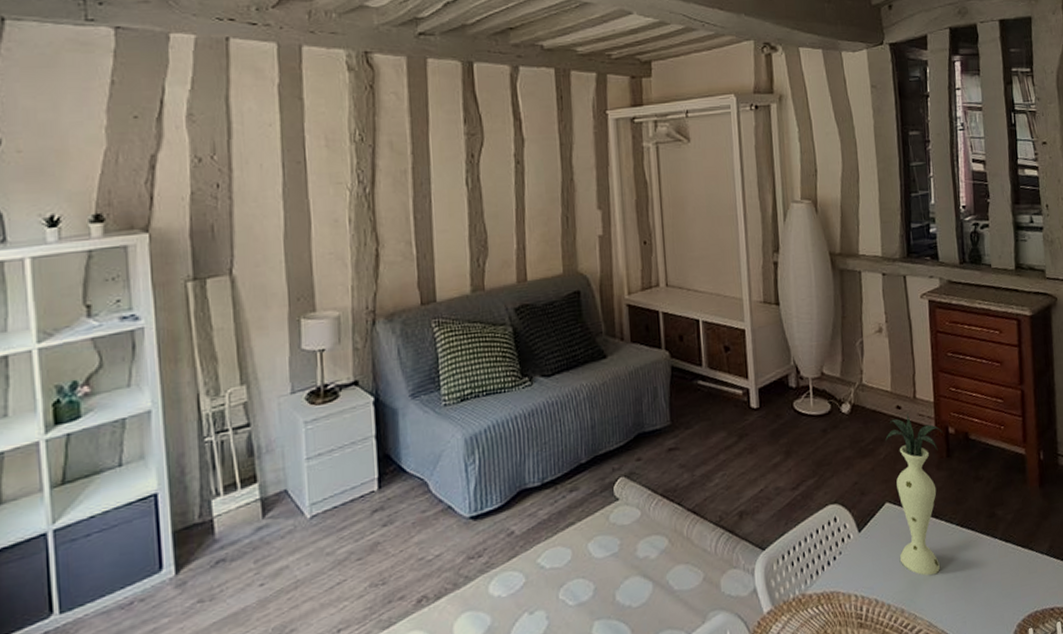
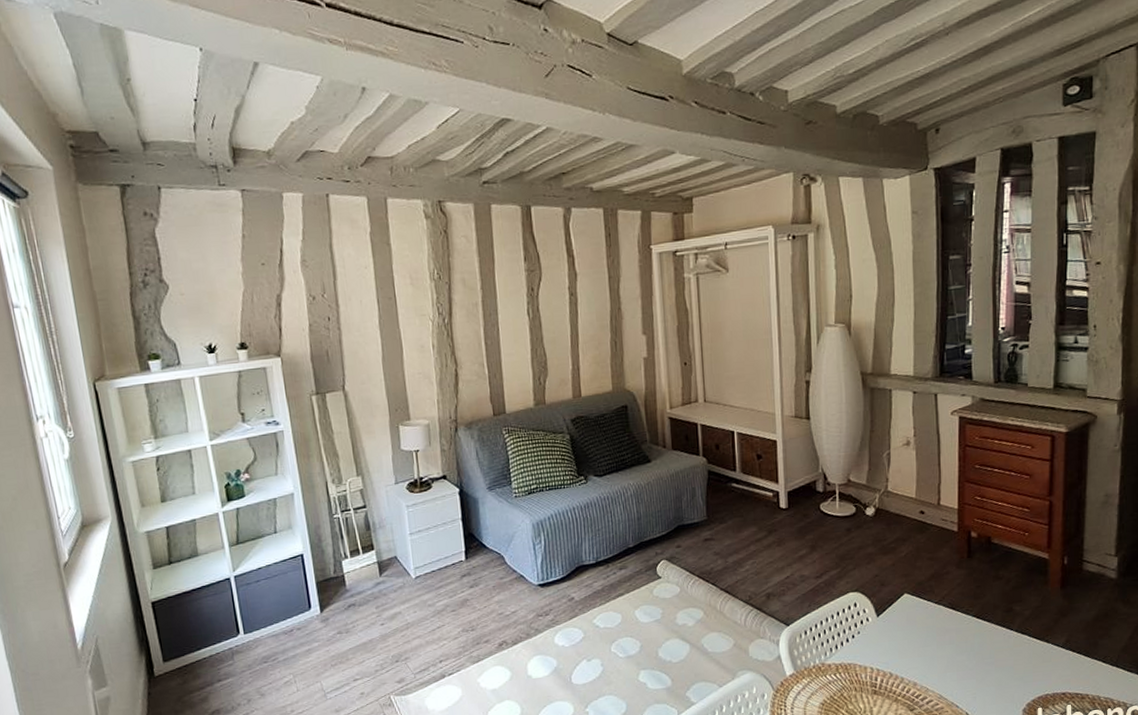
vase: present [885,414,943,576] -> none [907,518,965,657]

